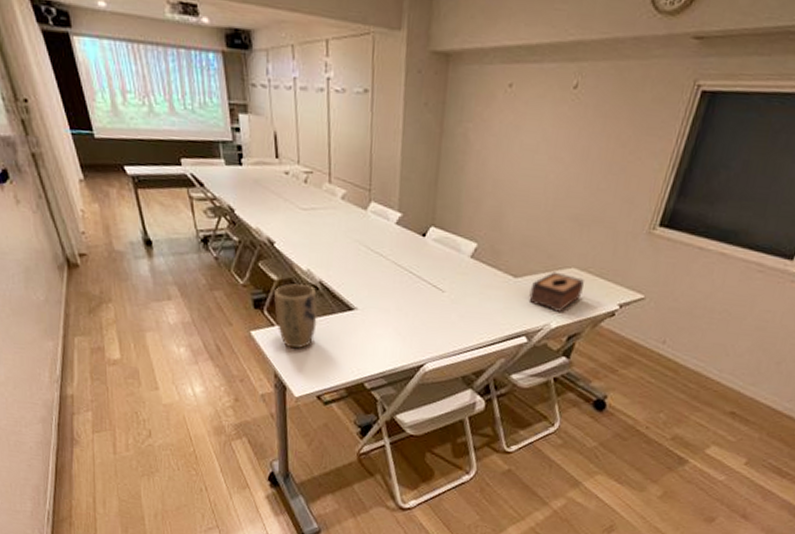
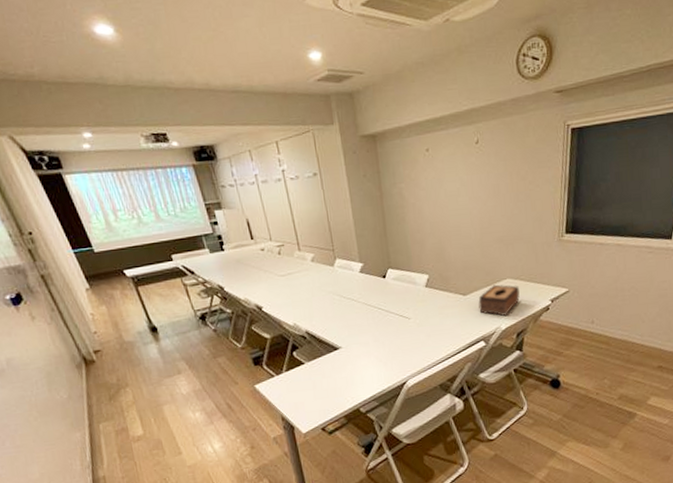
plant pot: present [274,284,318,349] -> none [269,337,310,393]

